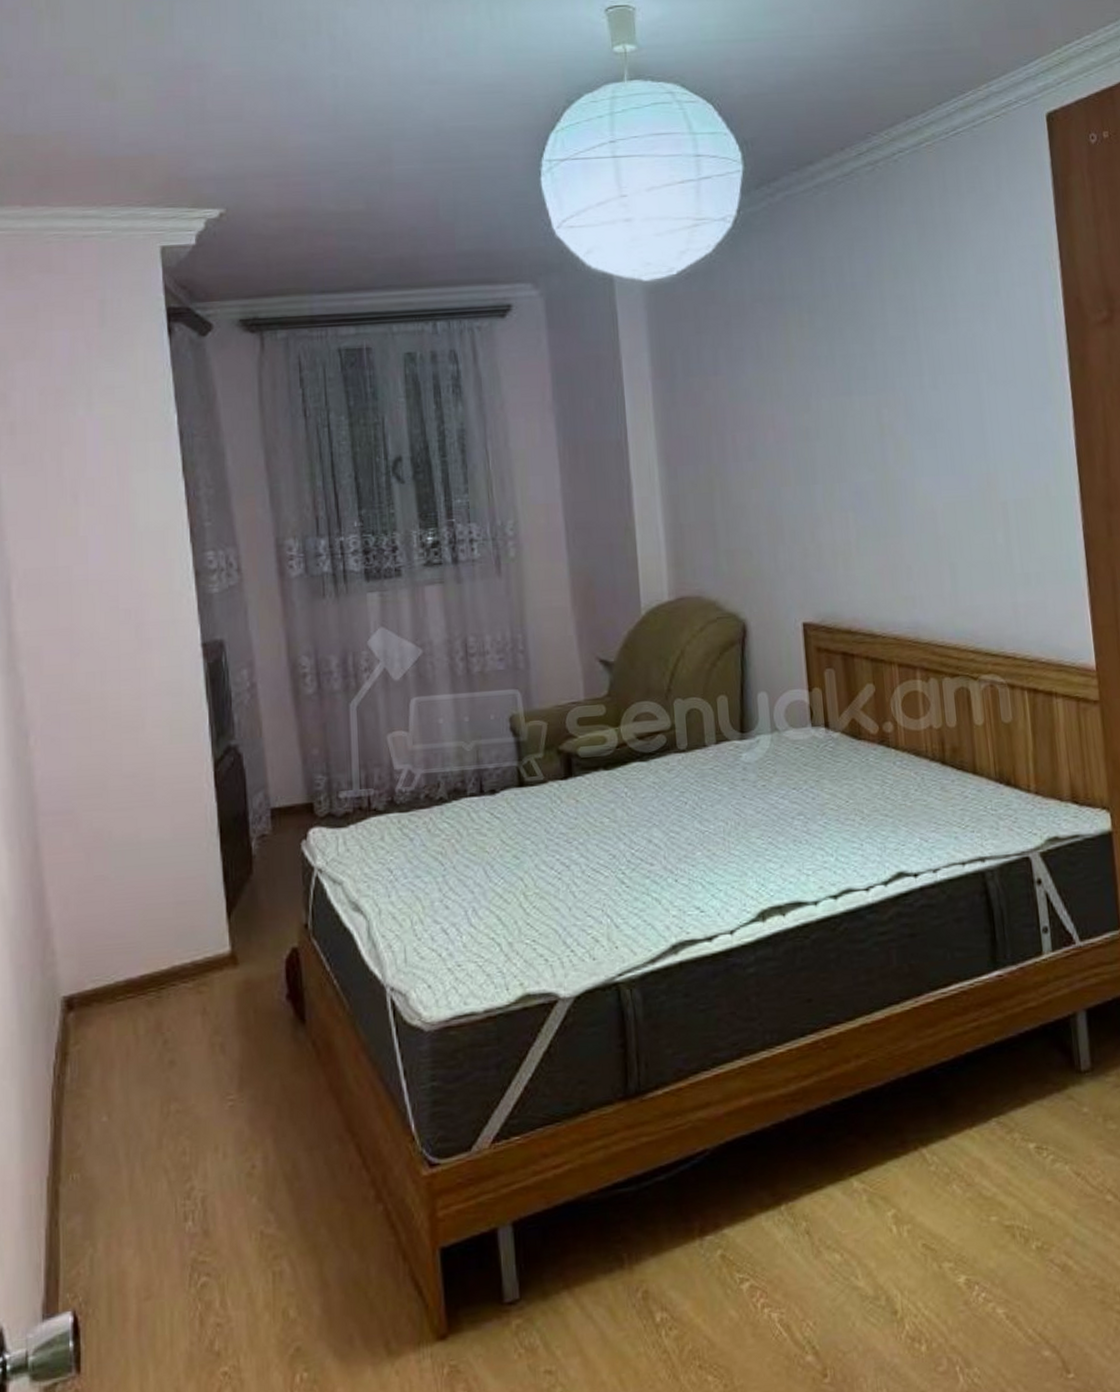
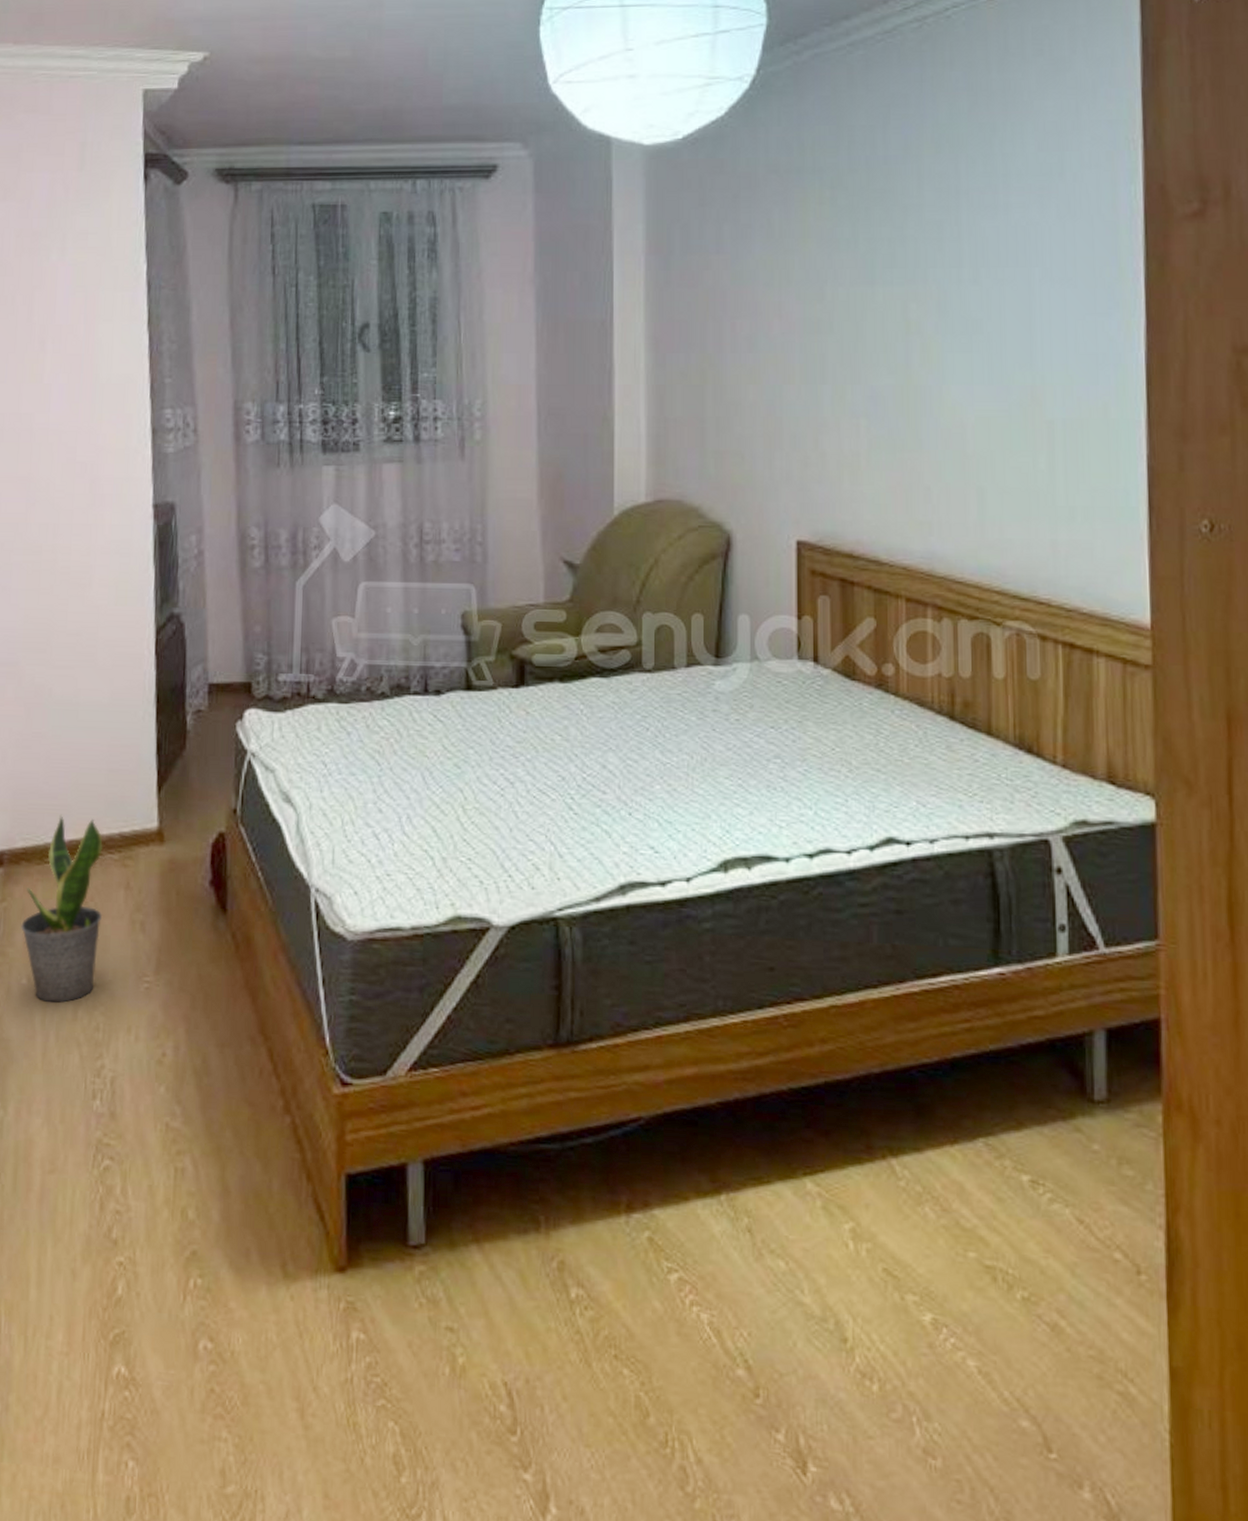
potted plant: none [97,951,181,1135] -> present [21,814,103,1003]

